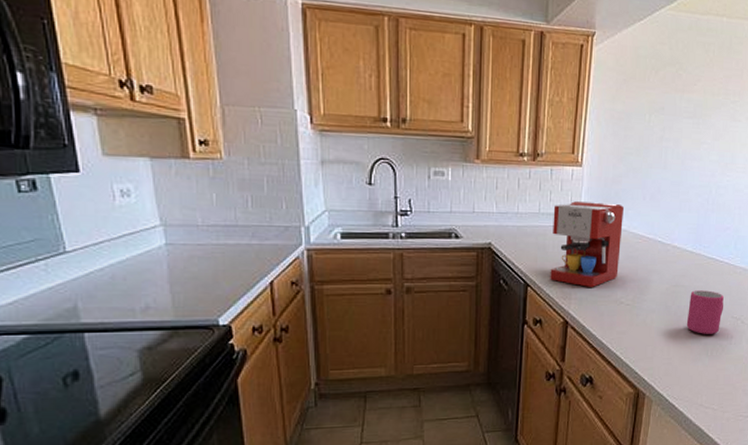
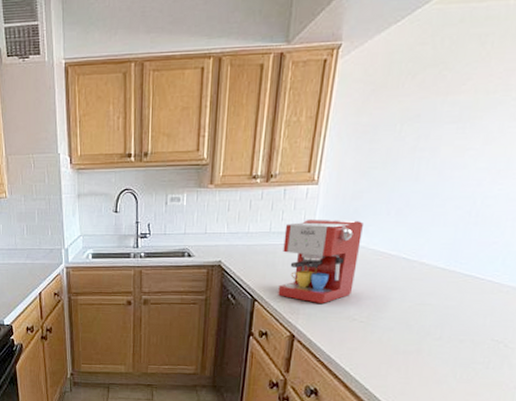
mug: present [686,290,724,334] -> none [431,309,483,357]

